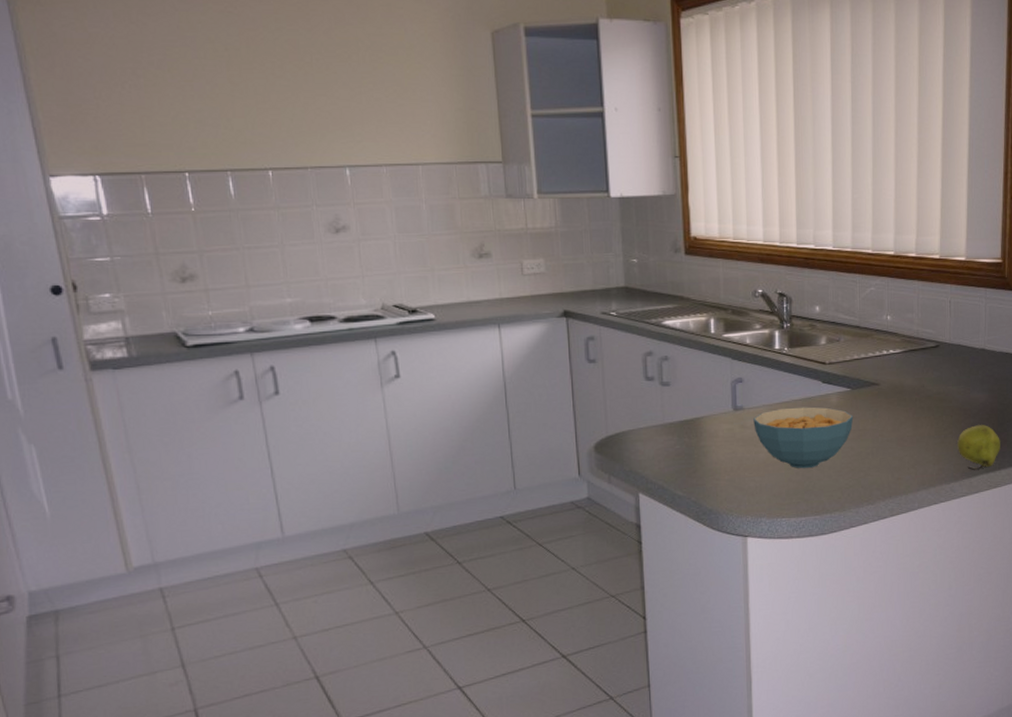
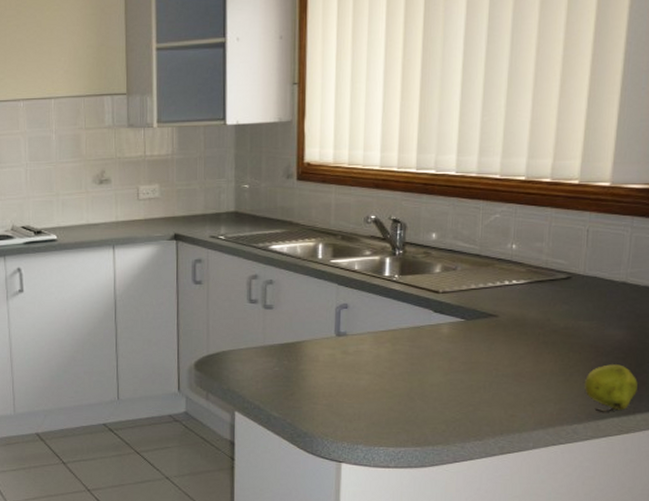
cereal bowl: present [753,406,854,469] -> none [356,336,466,399]

